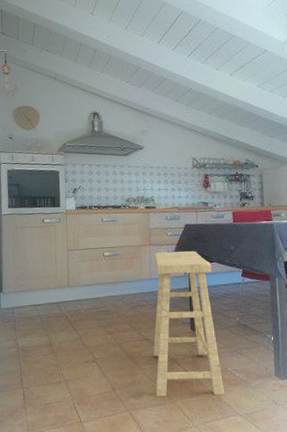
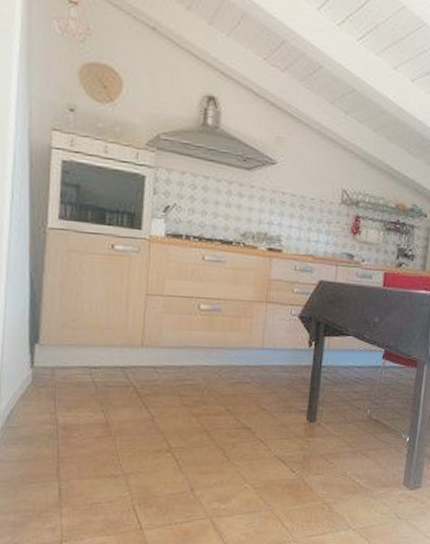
stool: present [153,251,225,396] -> none [248,313,346,504]

